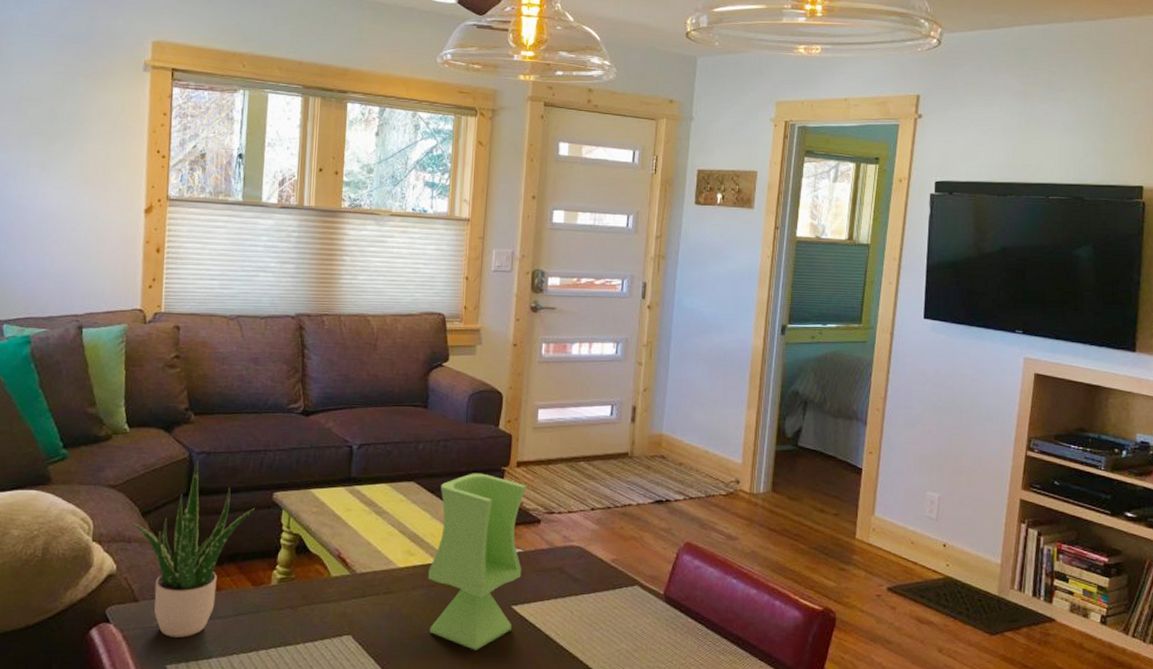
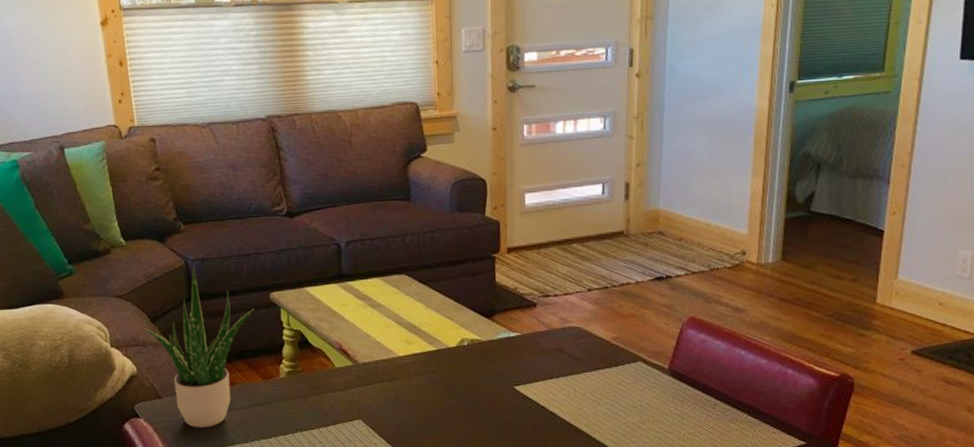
vase: present [428,473,527,650] -> none [428,261,521,429]

